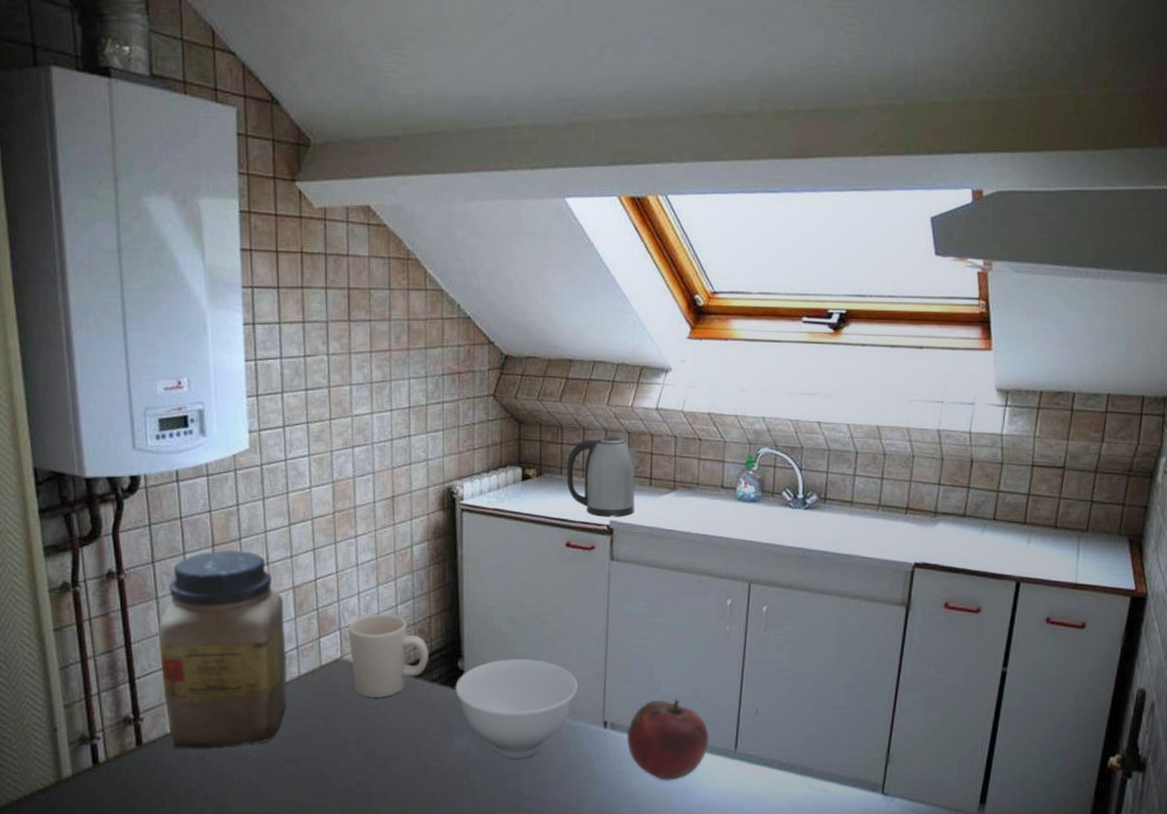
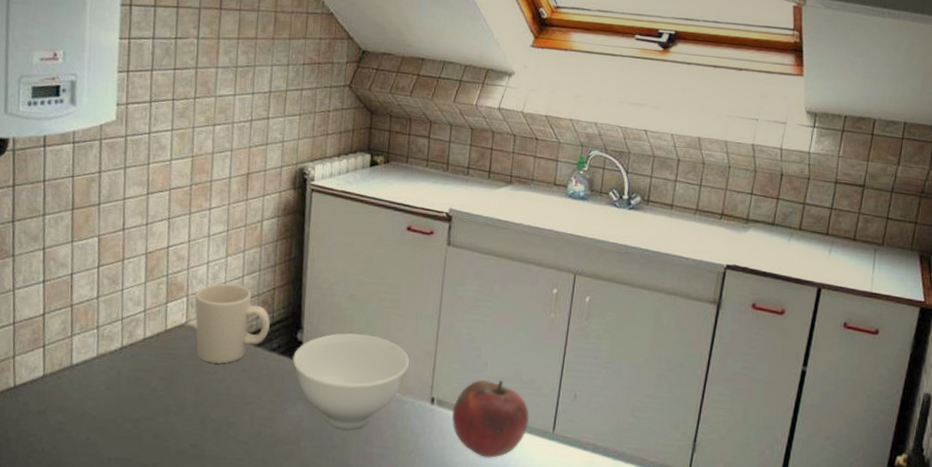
jar: present [158,551,287,748] -> none [10,214,135,404]
kettle: present [566,436,637,517] -> none [411,130,479,206]

